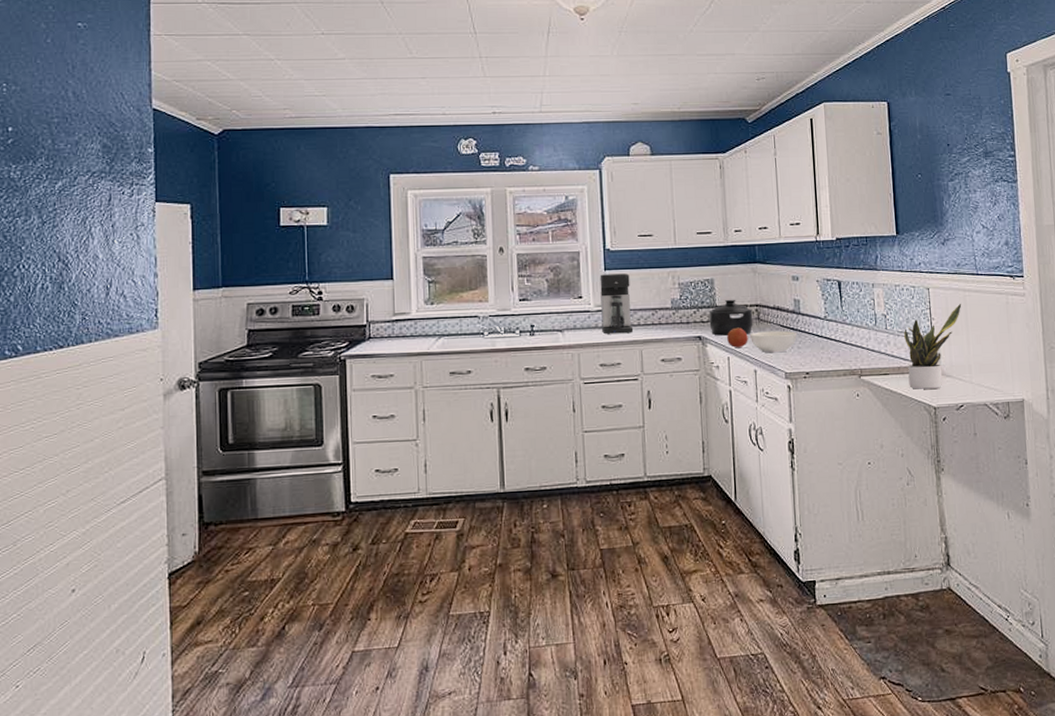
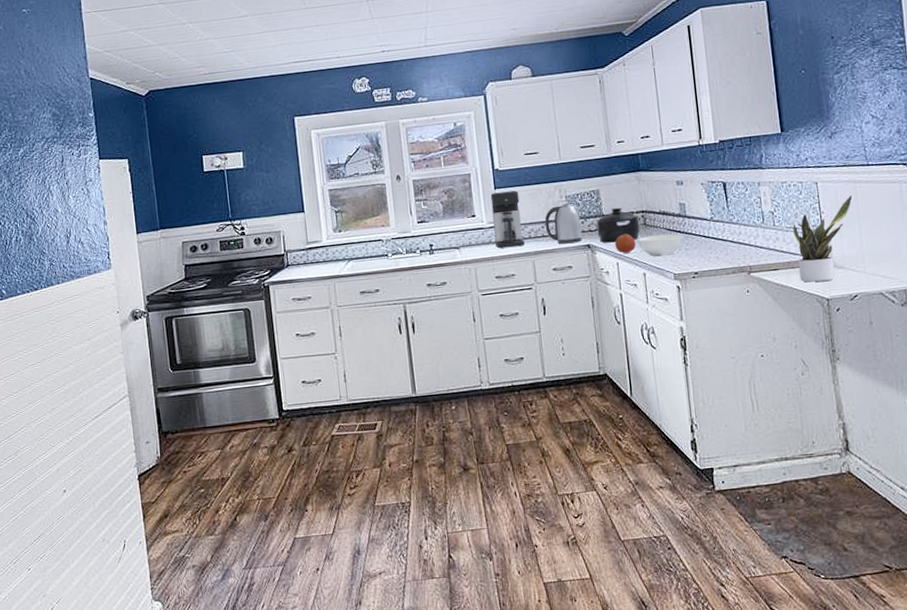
kettle: none [655,291,694,334] -> present [544,203,582,244]

